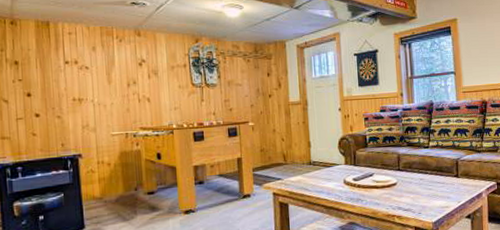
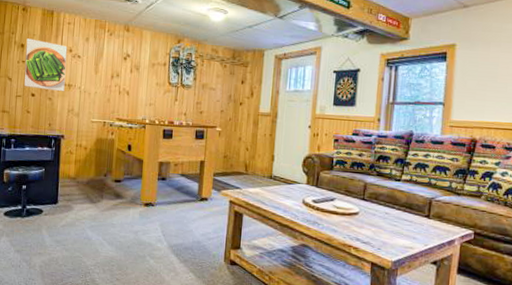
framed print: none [20,54,75,108] -> present [24,38,68,92]

